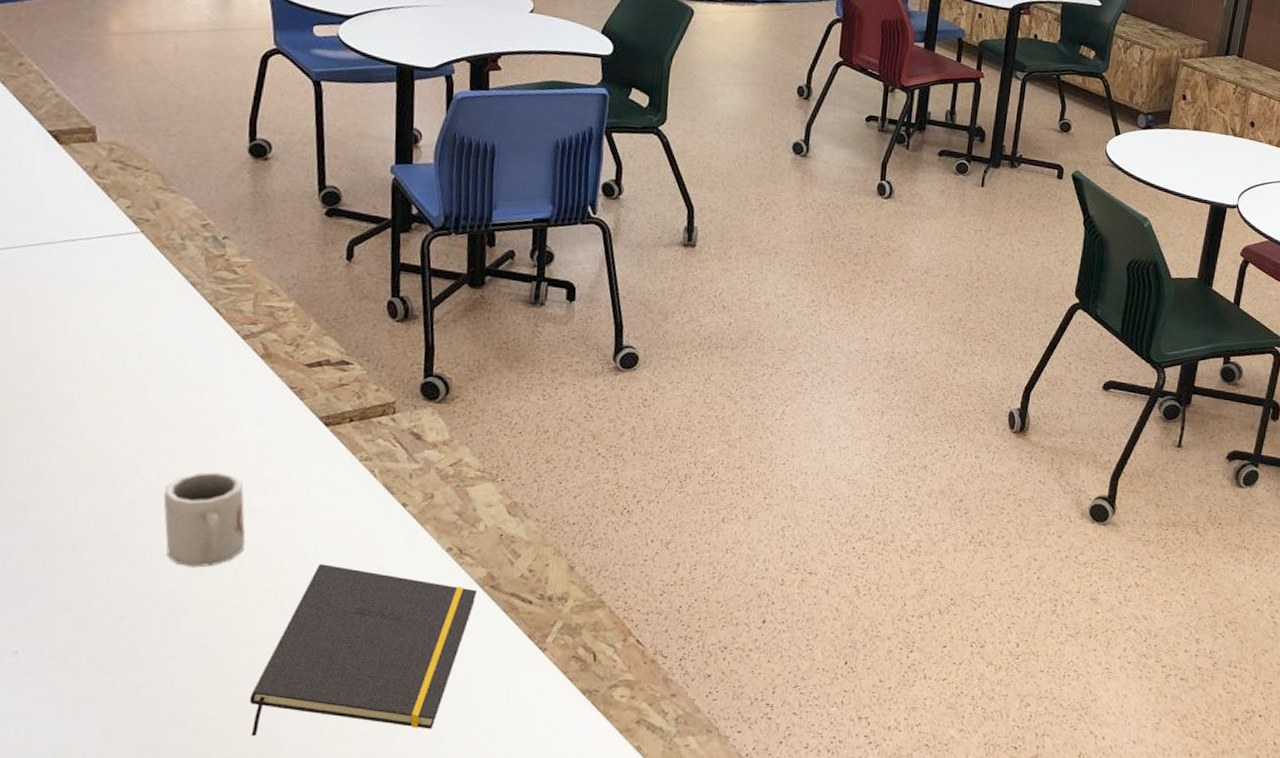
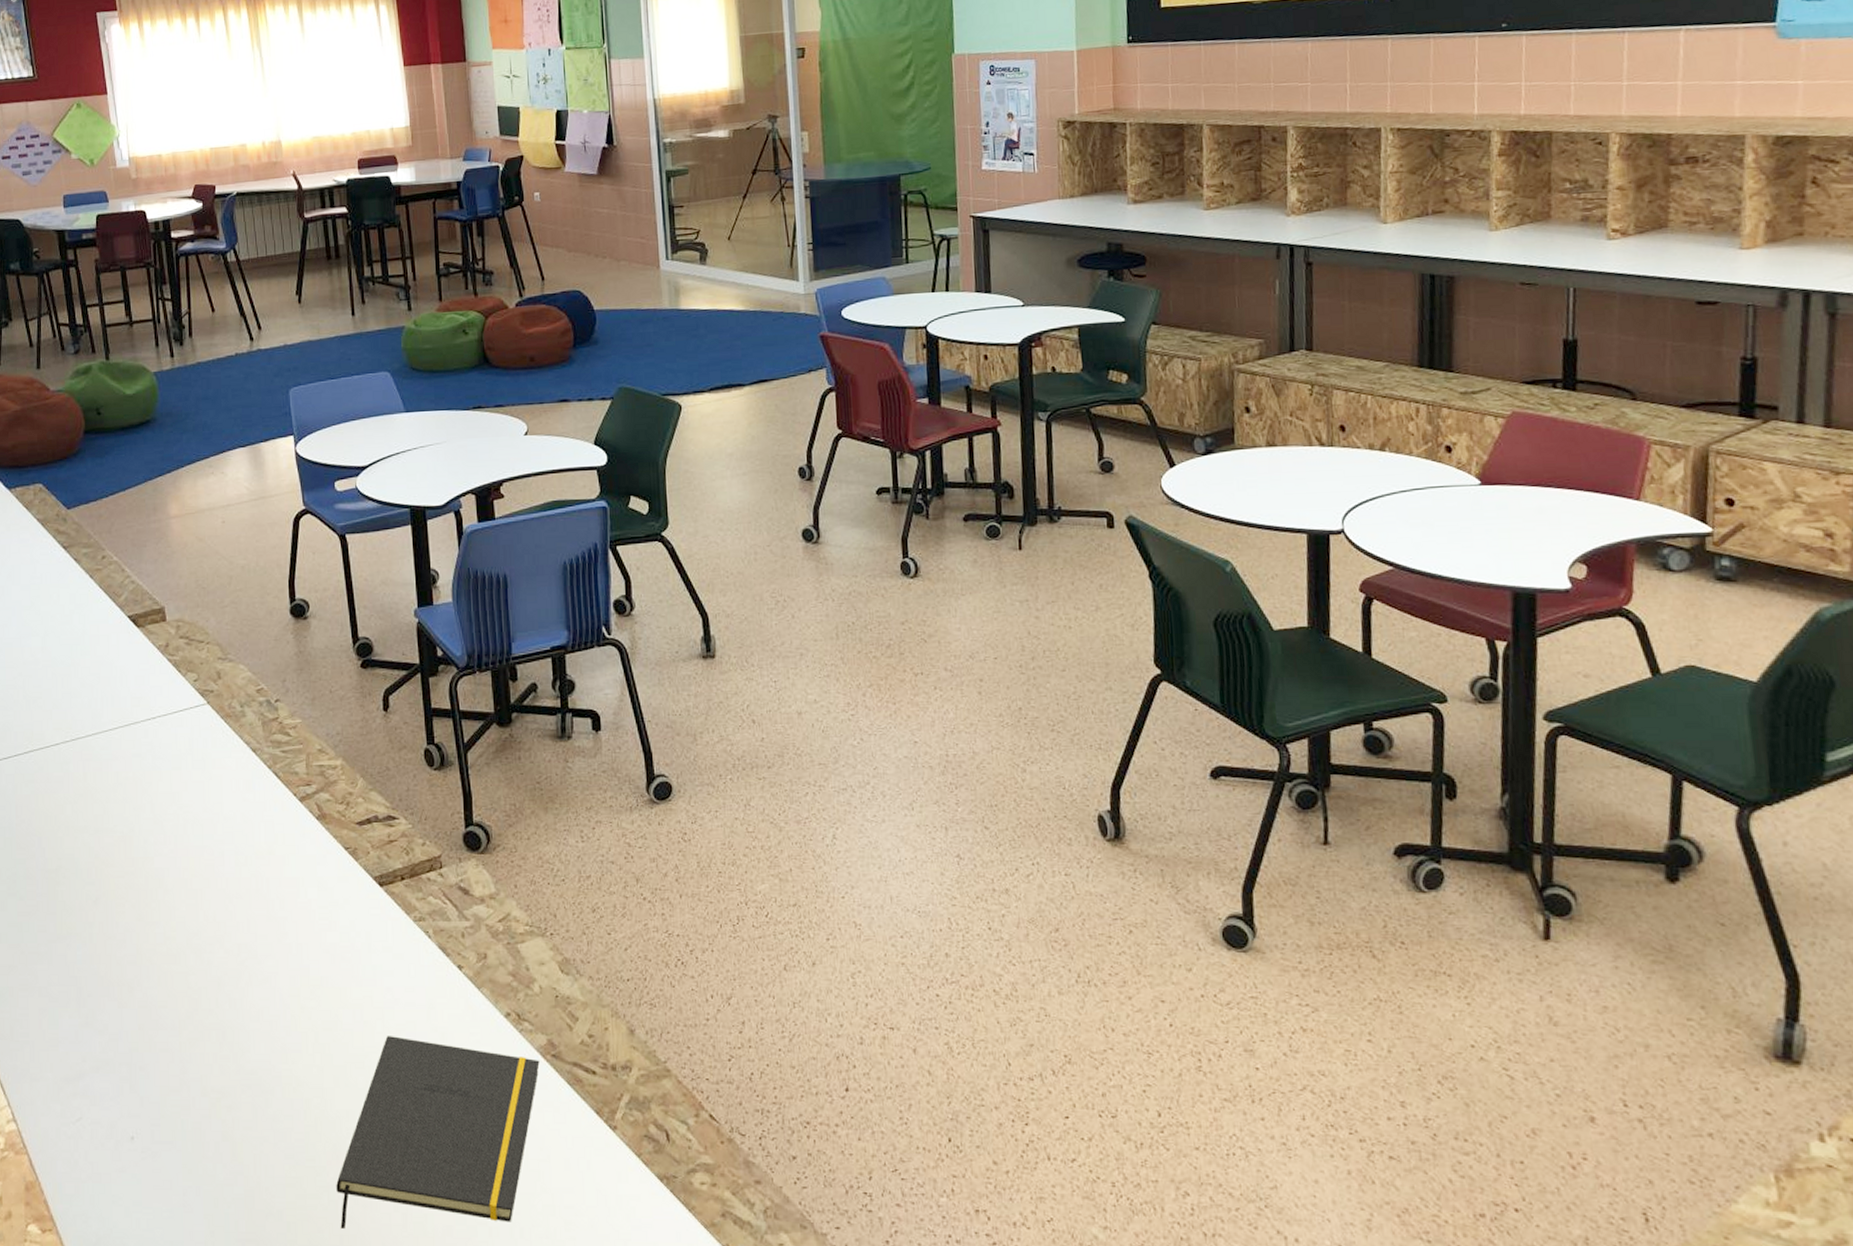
cup: present [163,471,246,567] -> none [244,940,319,1044]

